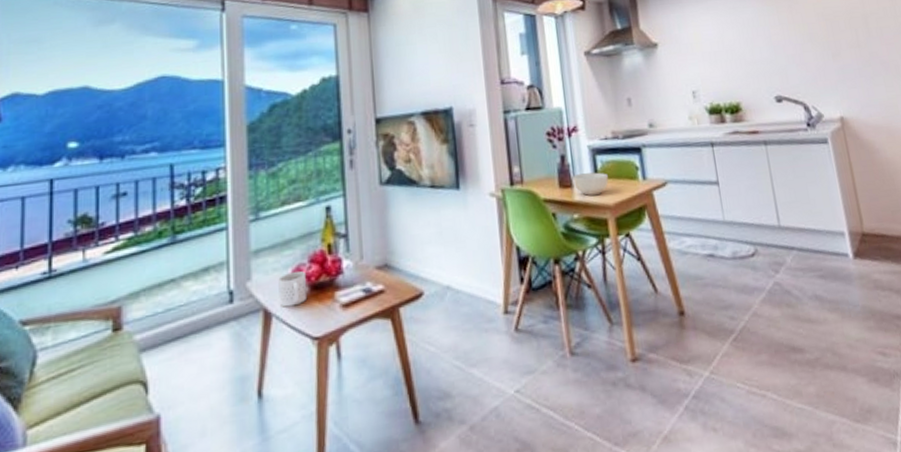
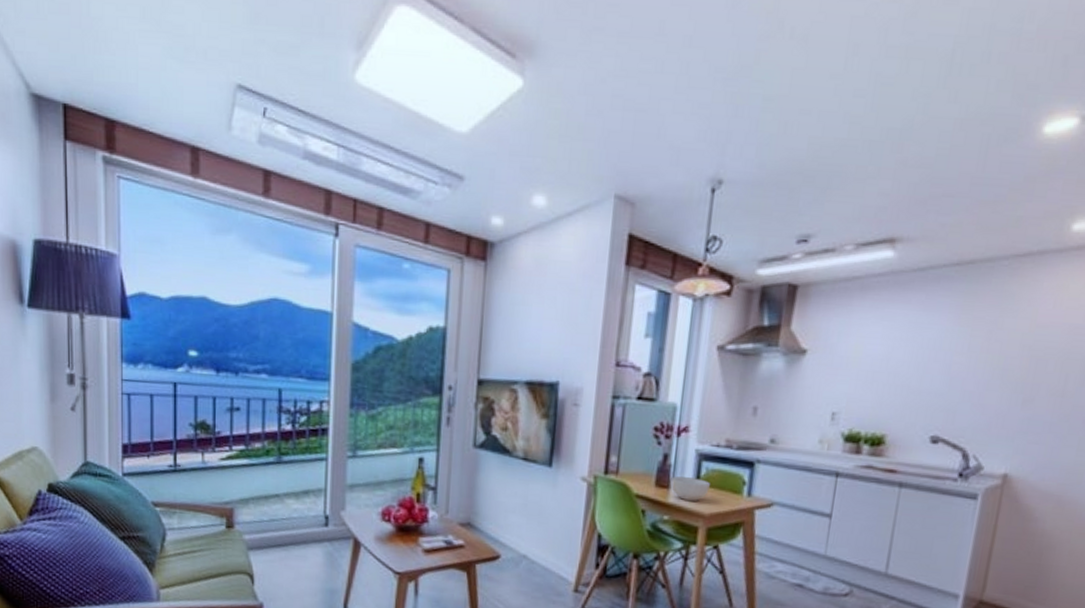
mug: present [278,271,308,308] -> none [368,511,395,542]

